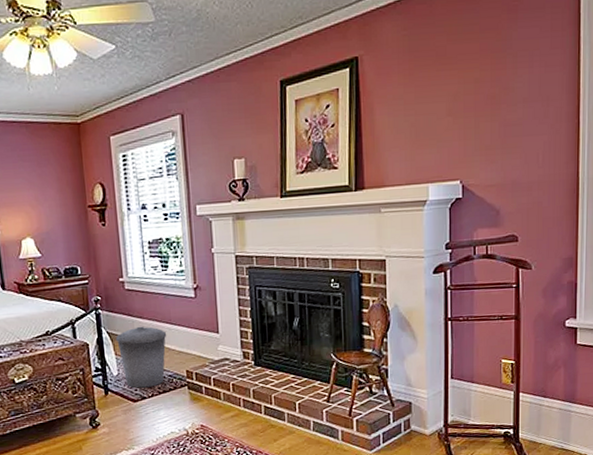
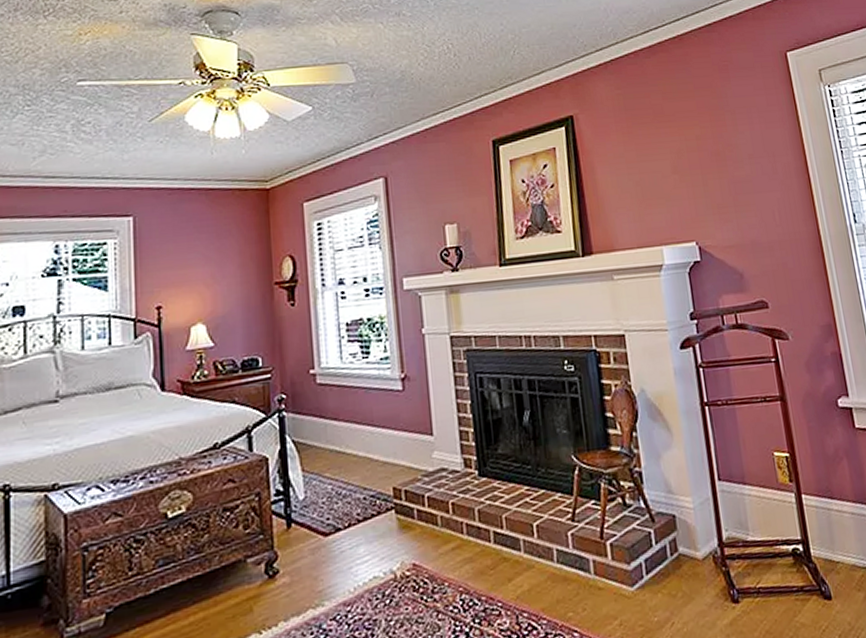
trash can: present [115,326,167,388] -> none [303,430,369,517]

